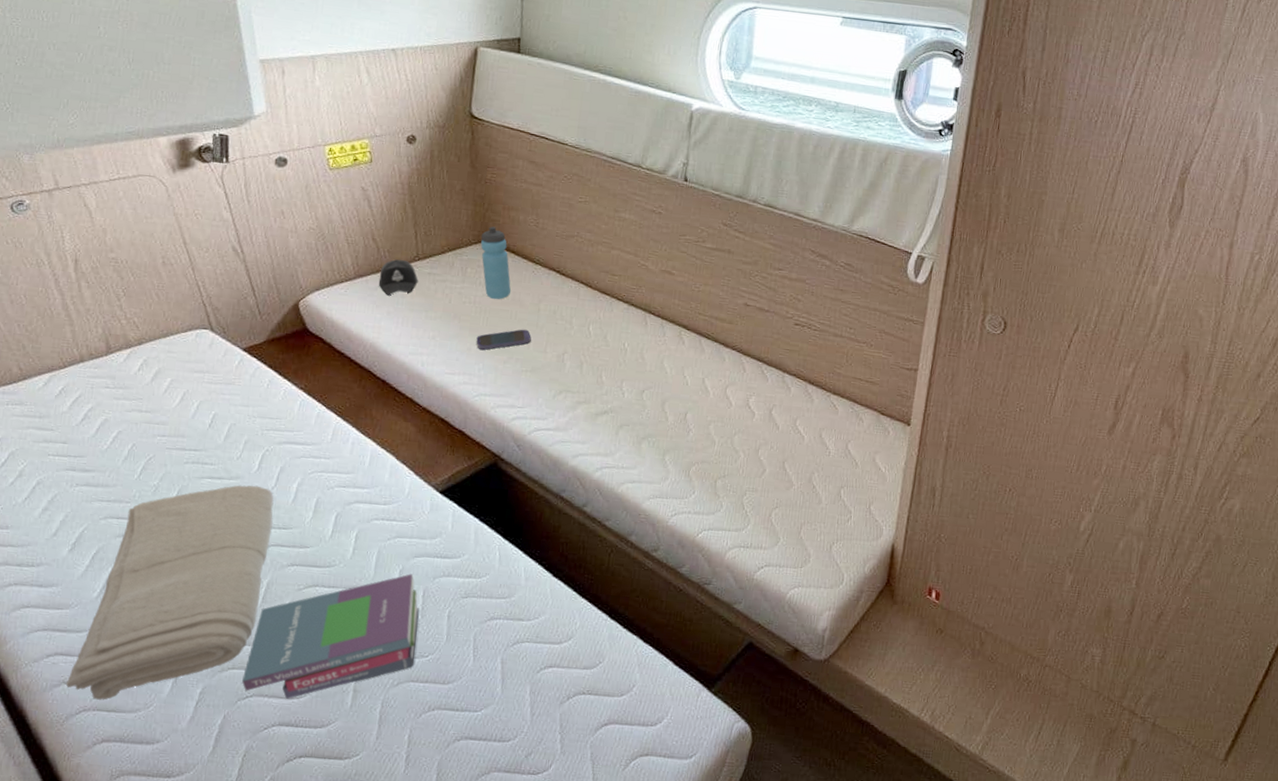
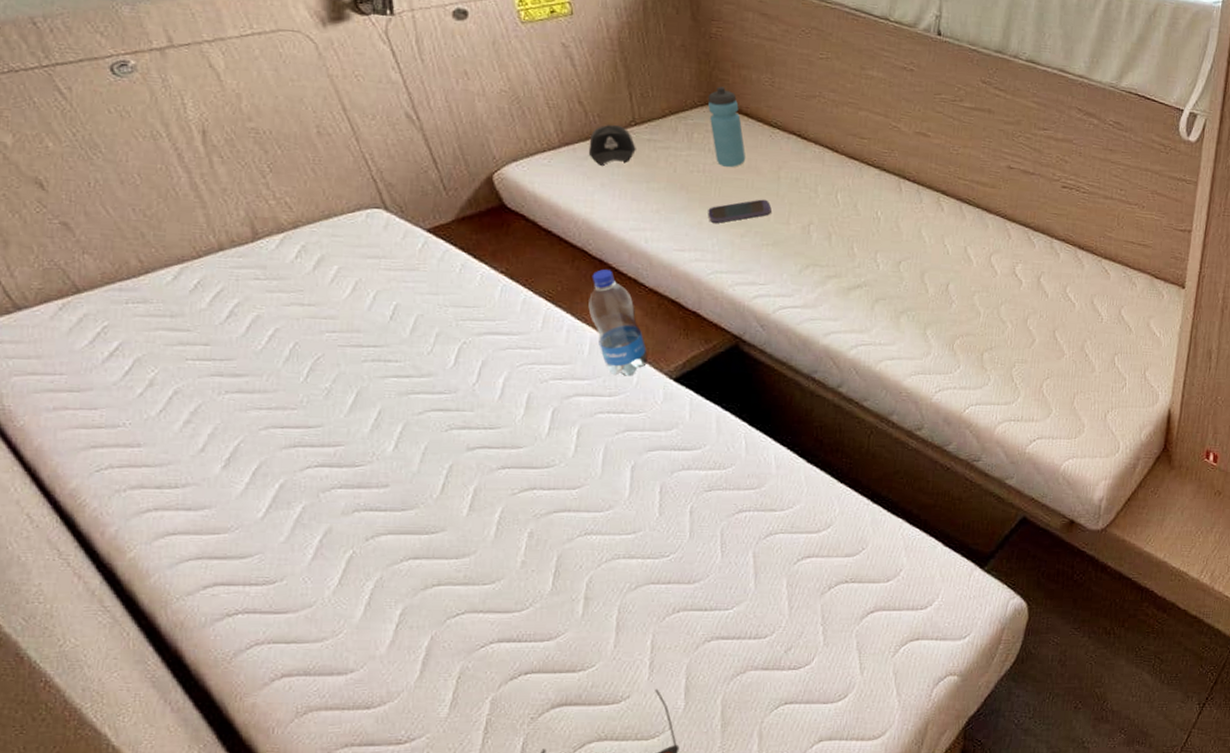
towel: present [65,485,274,700] -> none [230,382,477,631]
books: present [242,574,420,699] -> none [451,469,657,613]
bottle: none [371,389,419,487] -> present [588,269,648,376]

